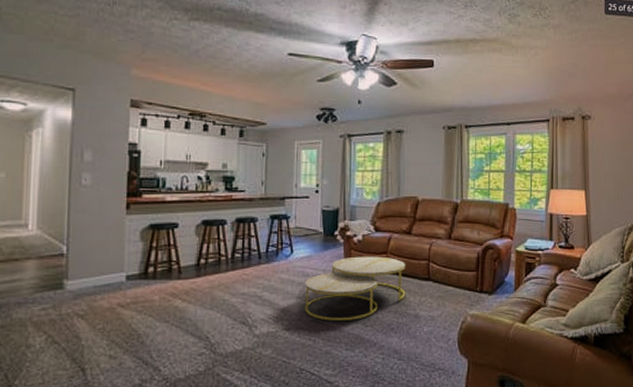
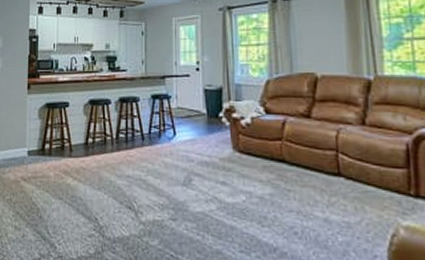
coffee table: present [305,256,406,321] -> none [190,142,310,217]

